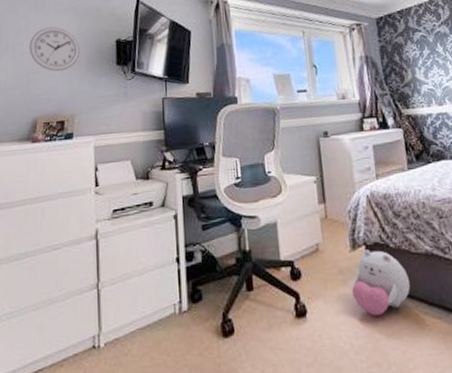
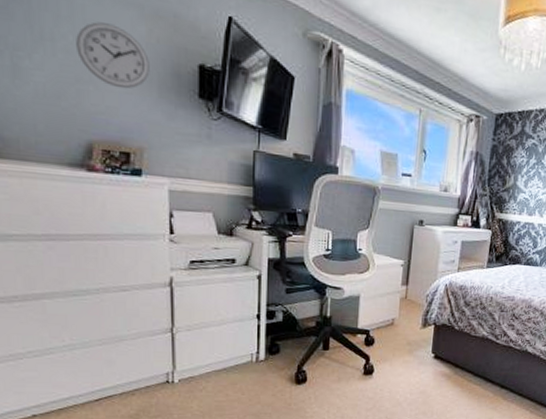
plush toy: present [352,249,410,317] -> none [415,328,464,380]

